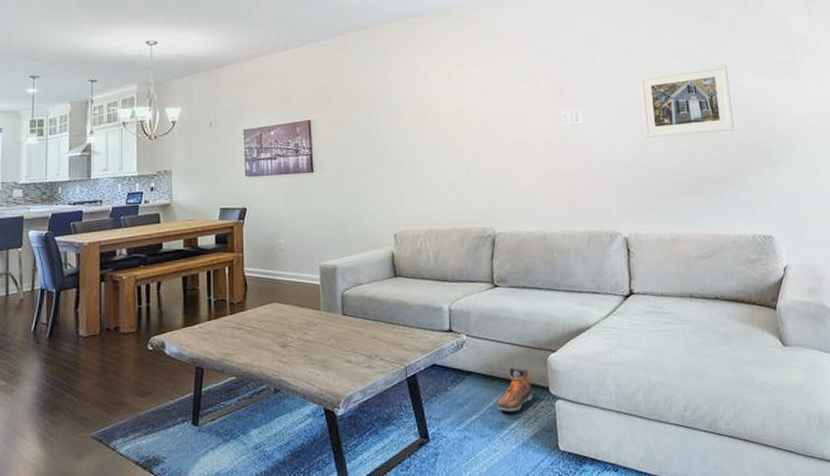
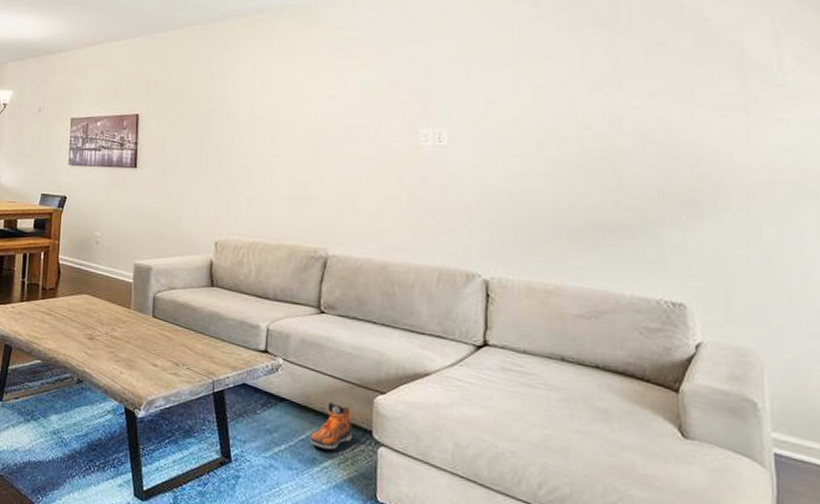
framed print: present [639,64,734,138] -> none [525,90,648,172]

